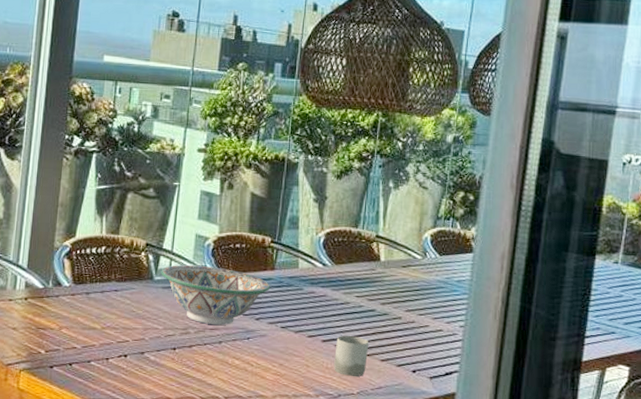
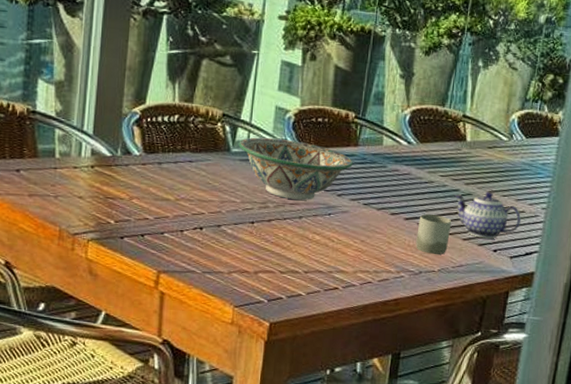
teapot: none [370,311,439,359] -> present [454,192,521,239]

